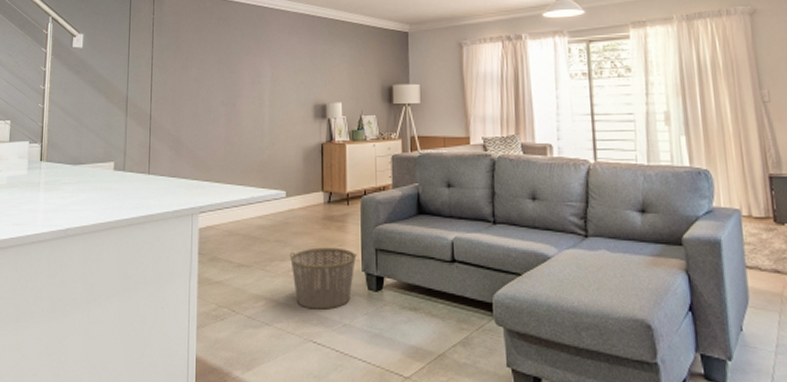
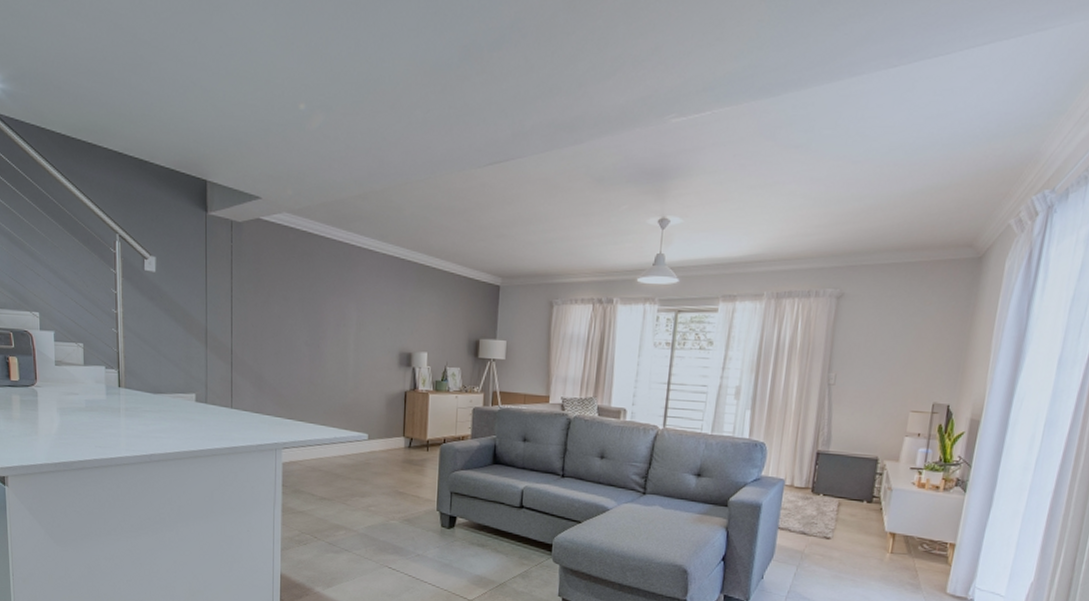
basket: present [289,247,357,310] -> none [369,487,433,541]

